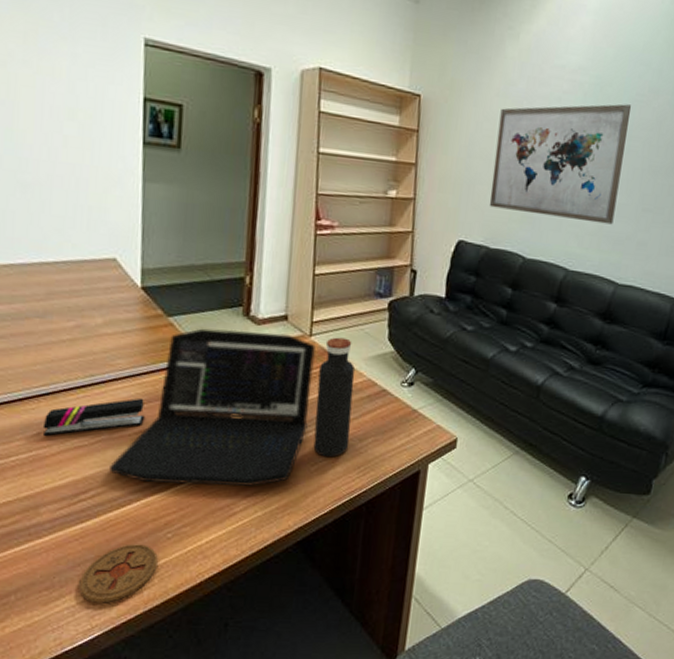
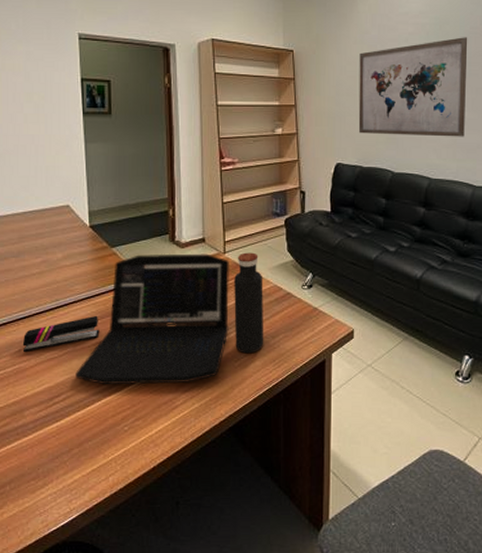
coaster: present [79,544,158,603] -> none [58,437,118,489]

